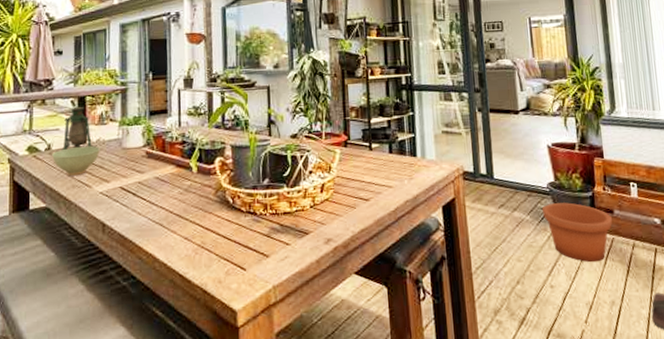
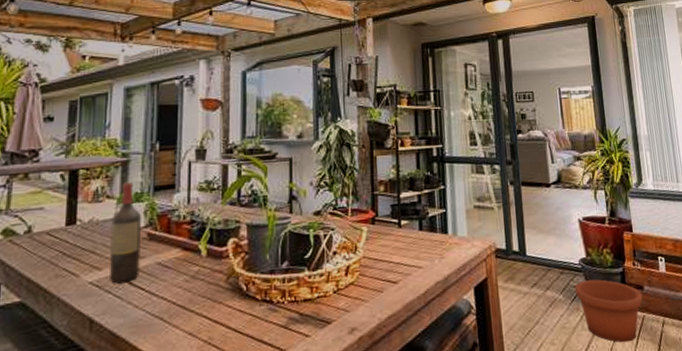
bowl: present [51,145,100,176] -> none [31,227,92,263]
lantern: present [61,102,93,151] -> none [44,176,84,234]
wine bottle: none [115,107,141,194] -> present [110,181,141,284]

